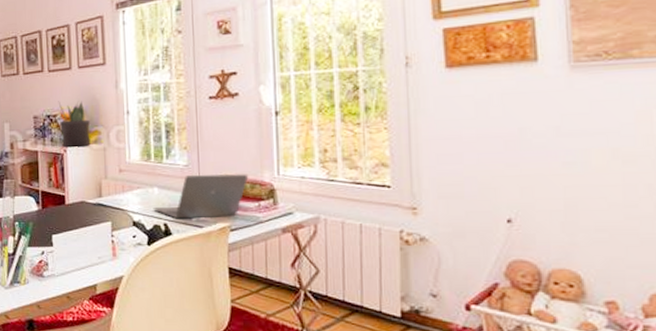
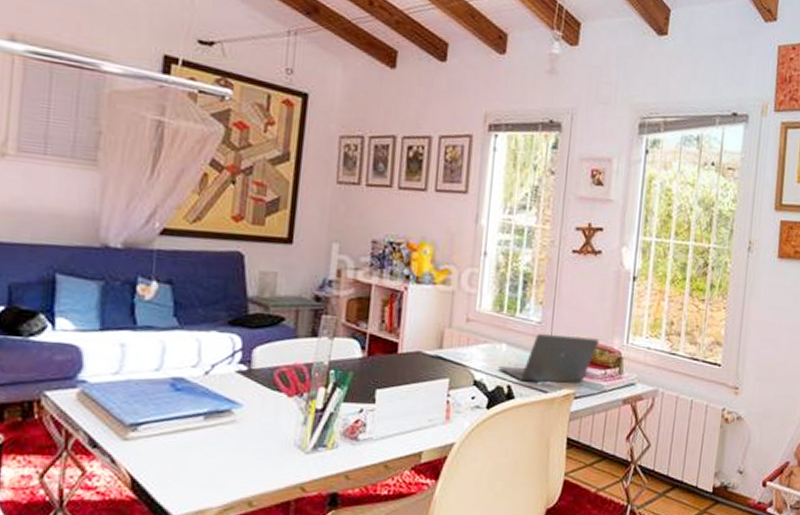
planter: present [58,101,91,148] -> none [403,226,442,287]

